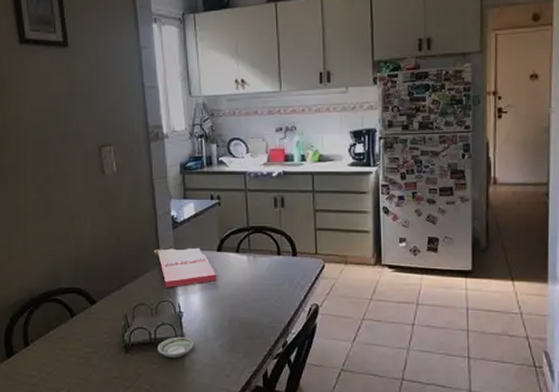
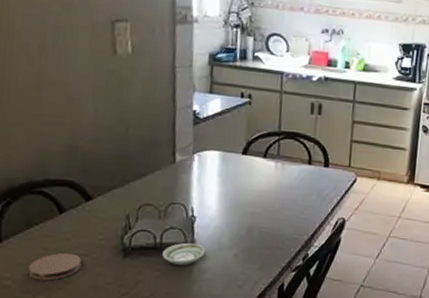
coaster: none [51,352,92,377] -> present [28,253,82,281]
cutting board: present [153,248,217,288] -> none [167,145,239,190]

